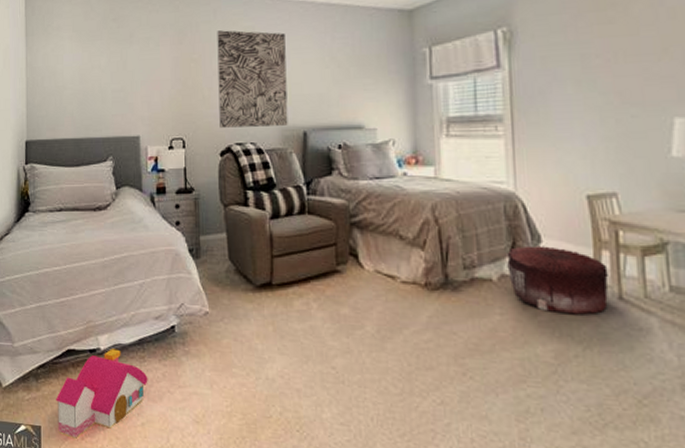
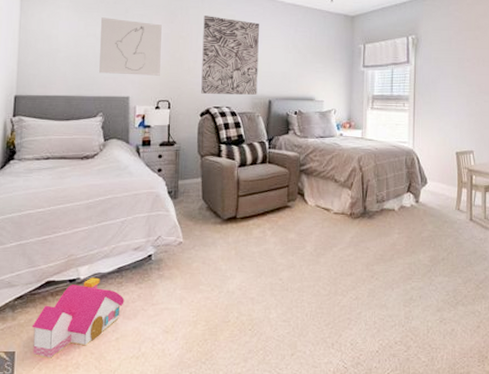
wall art: none [105,45,171,111] -> present [99,17,162,76]
pouf: present [507,245,609,315] -> none [405,186,465,232]

